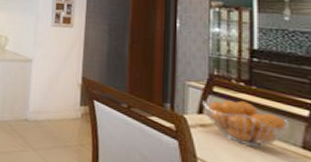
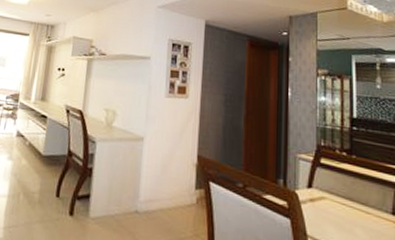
fruit basket: present [202,100,289,148] -> none [312,171,382,218]

